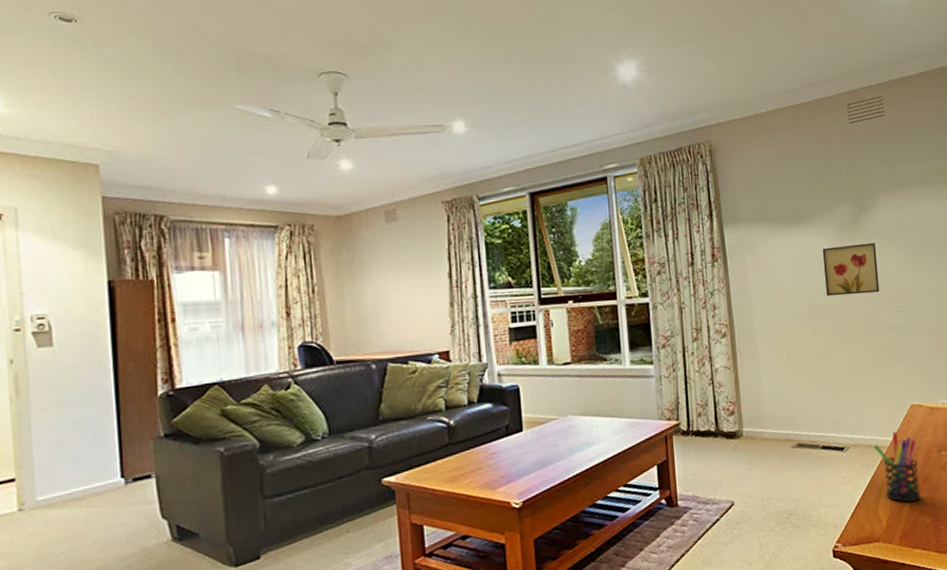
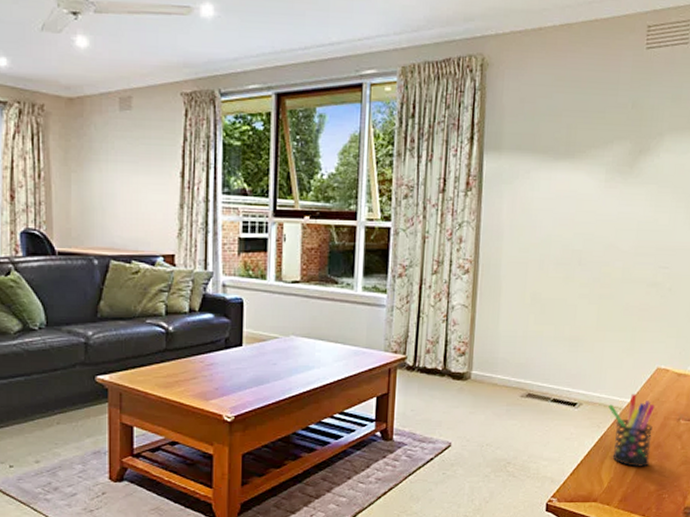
wall art: present [822,243,880,297] -> none [586,188,651,244]

